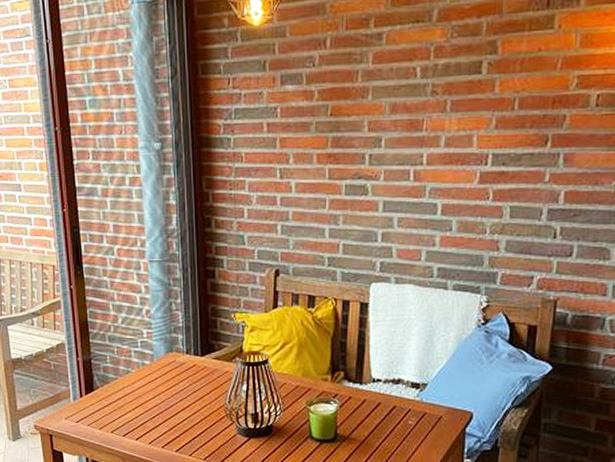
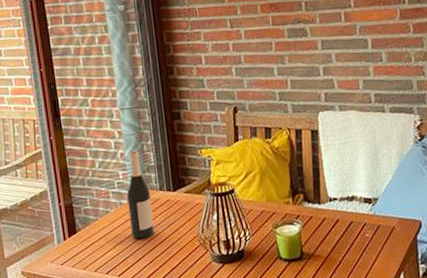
wine bottle: none [151,308,177,404] -> present [127,150,154,239]

